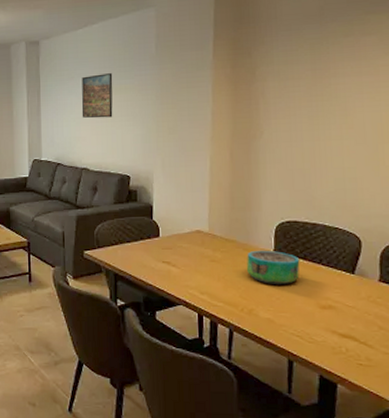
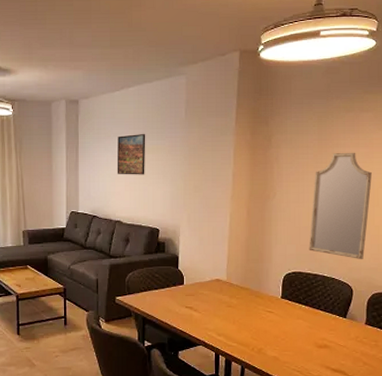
decorative bowl: present [246,250,300,284] -> none [257,297,302,327]
home mirror: none [305,82,380,206] -> present [309,152,372,260]

